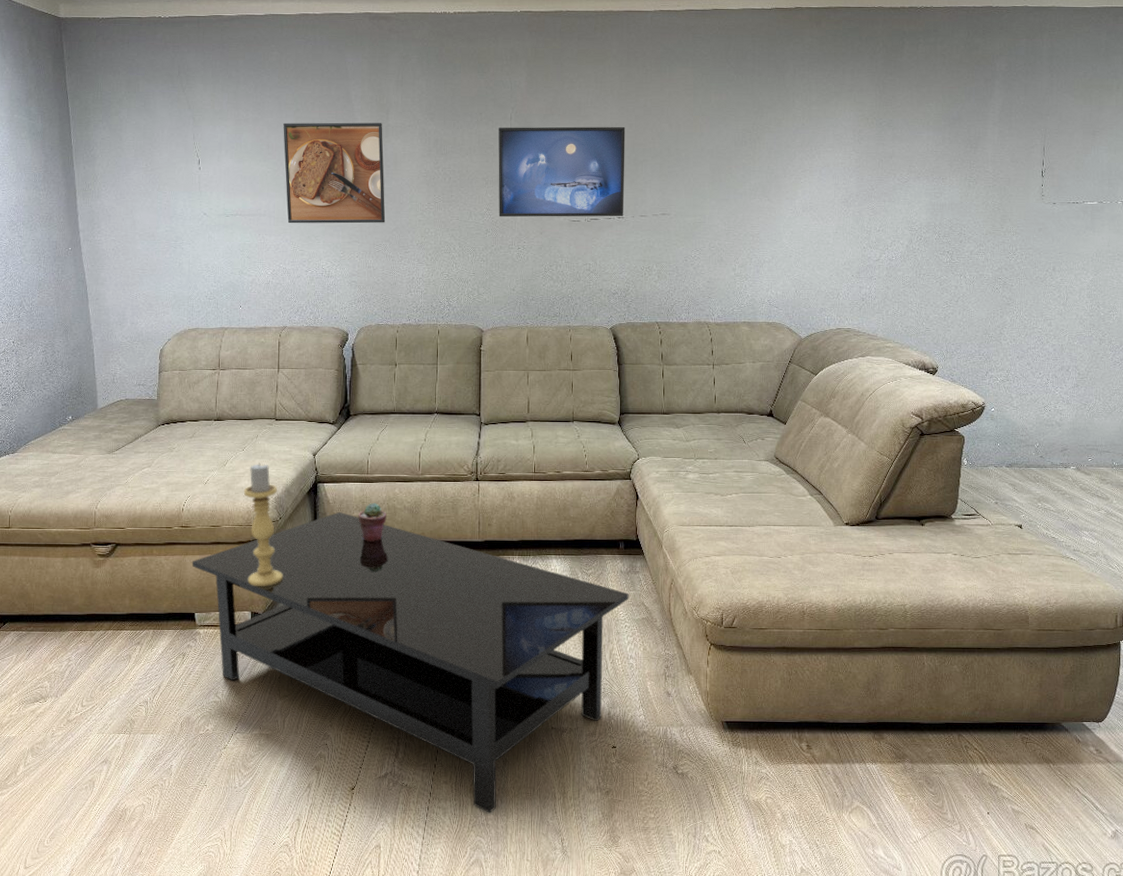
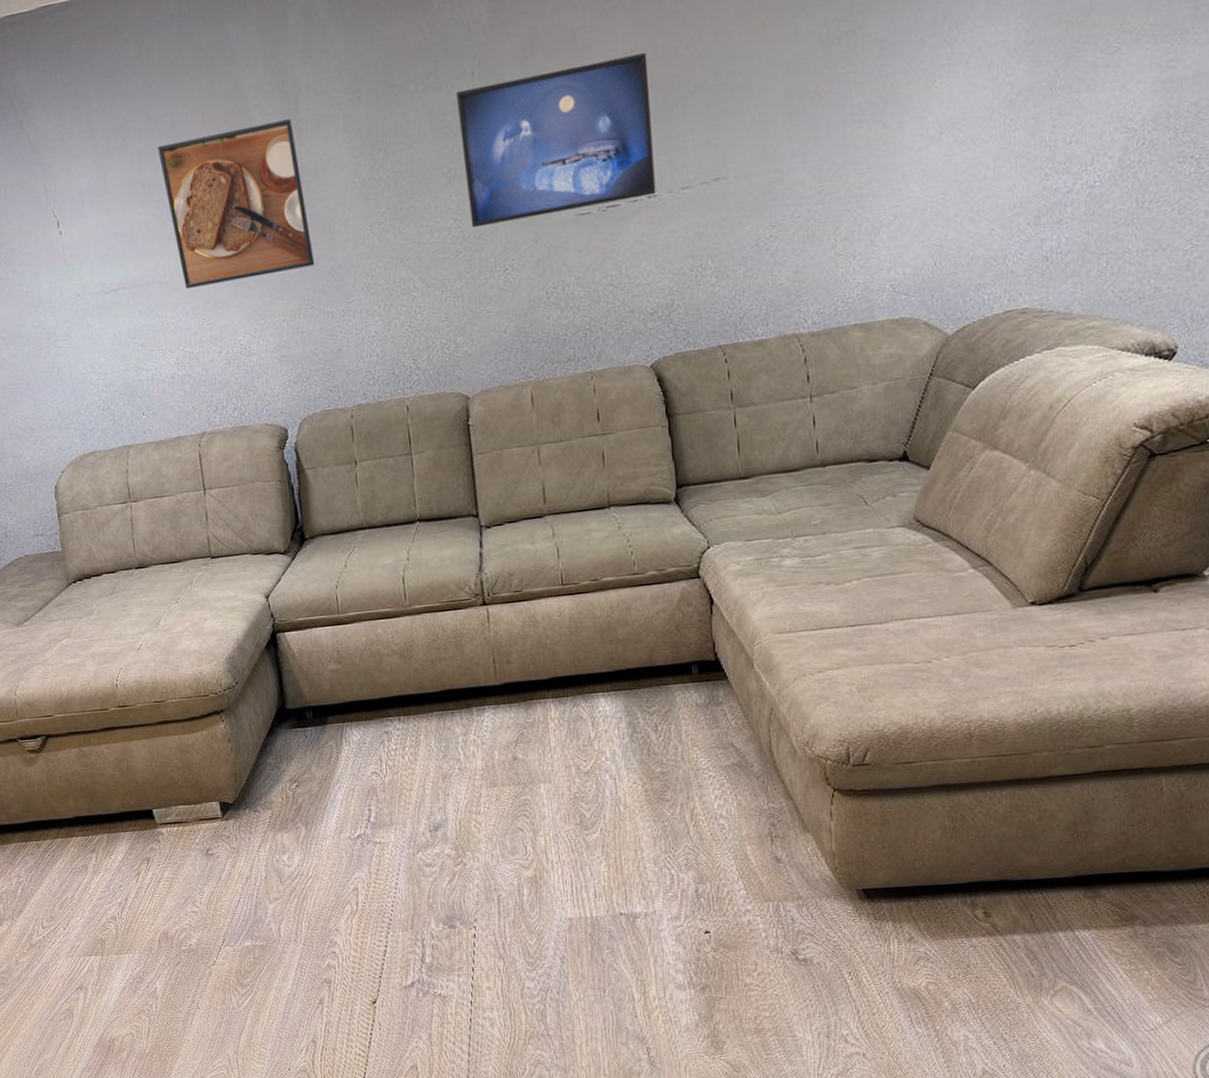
coffee table: present [191,511,629,813] -> none [138,666,712,1022]
candle holder: present [243,463,284,587] -> none [185,615,252,771]
potted succulent: present [358,502,387,541] -> none [334,649,371,701]

